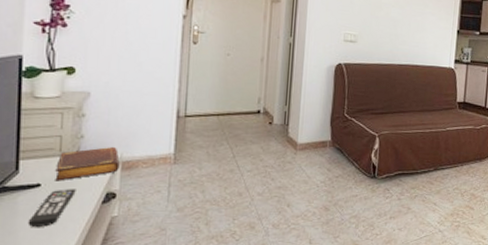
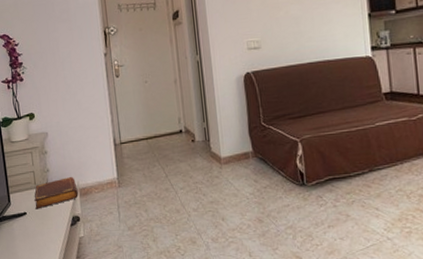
remote control: present [28,189,76,227] -> none [23,215,51,248]

